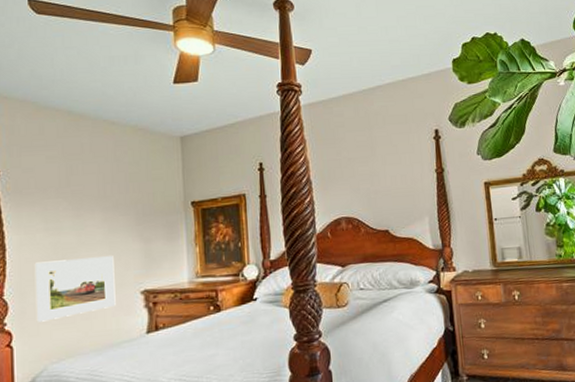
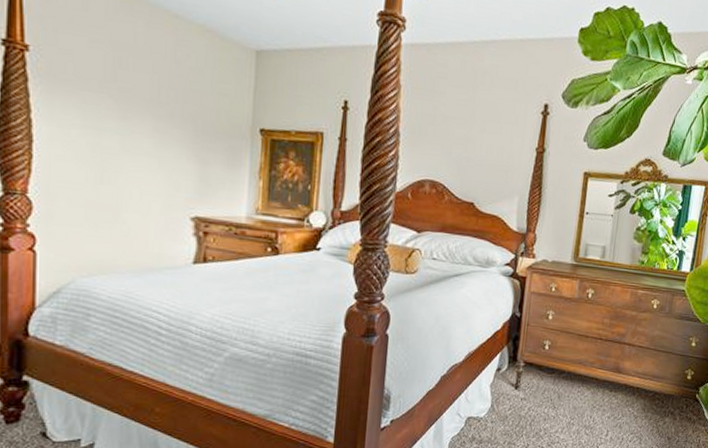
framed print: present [34,256,116,322] -> none [66,162,163,231]

